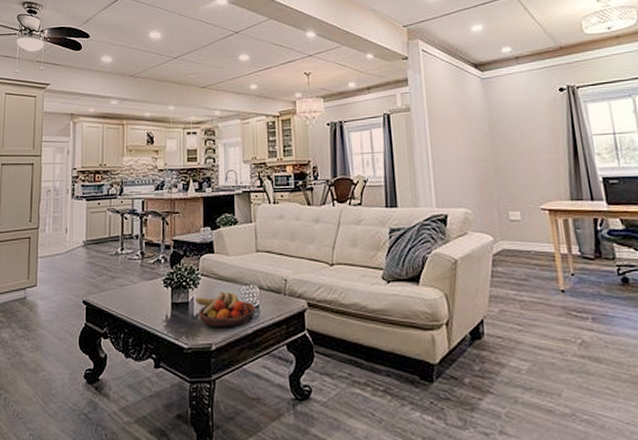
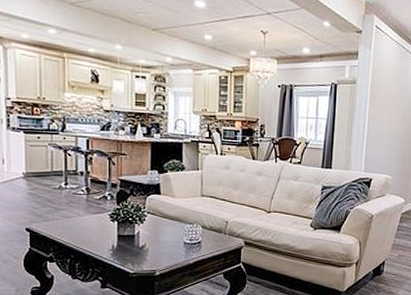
fruit bowl: present [195,291,256,328] -> none [141,227,198,259]

